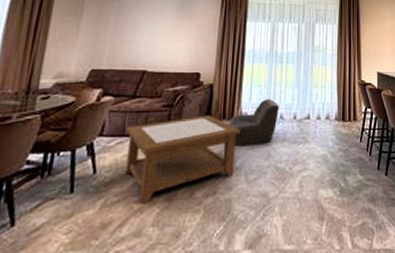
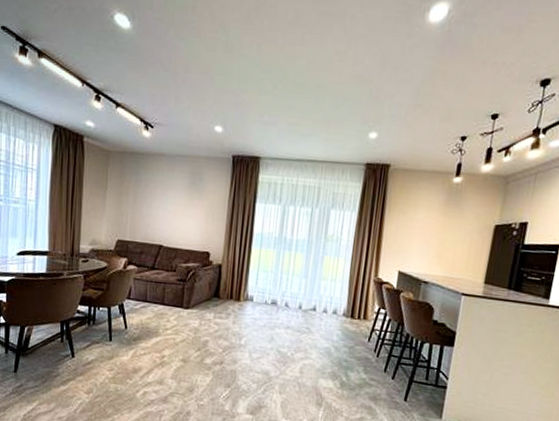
coffee table: present [125,115,241,204] -> none [148,293,247,360]
armchair: present [228,99,279,147] -> none [234,285,285,328]

